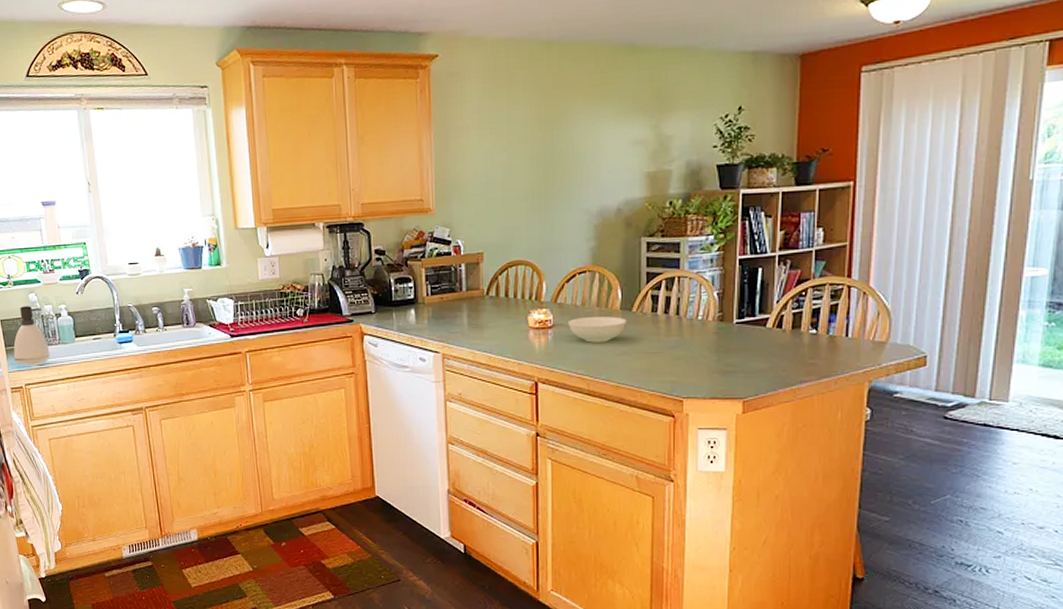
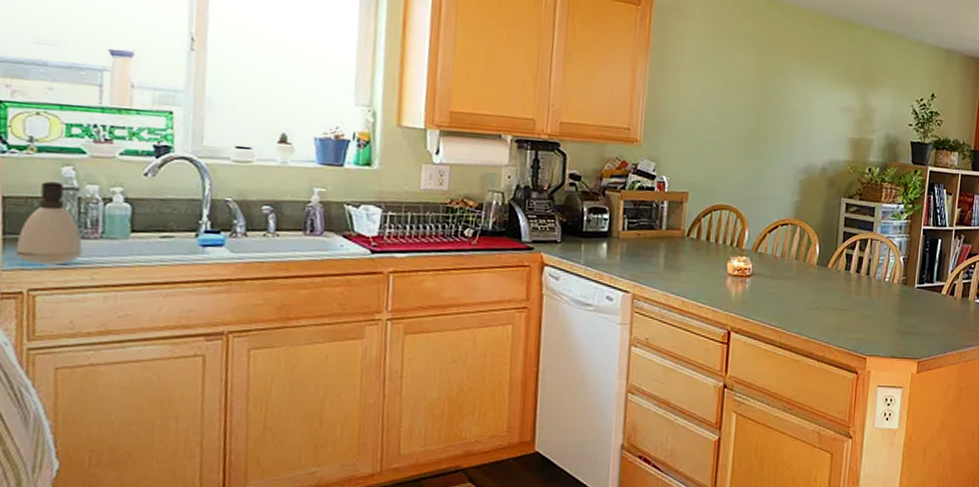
bowl: present [567,316,627,343] -> none [765,269,823,296]

